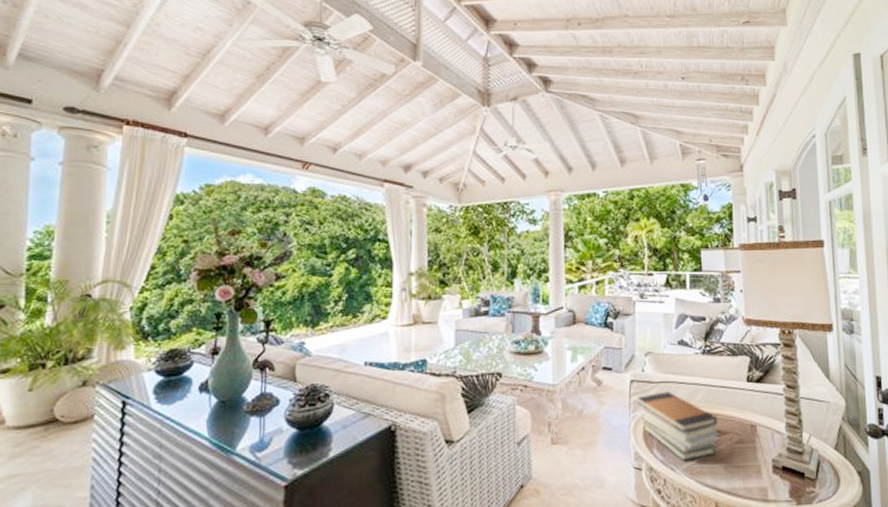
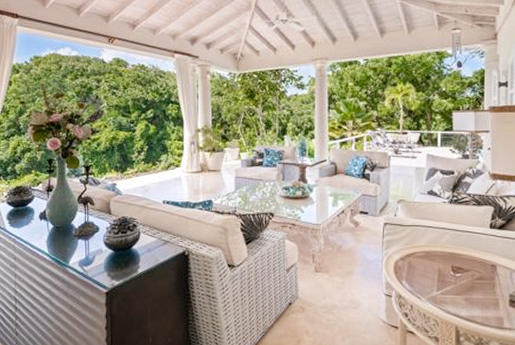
book stack: present [638,391,719,462] -> none [390,233,461,292]

